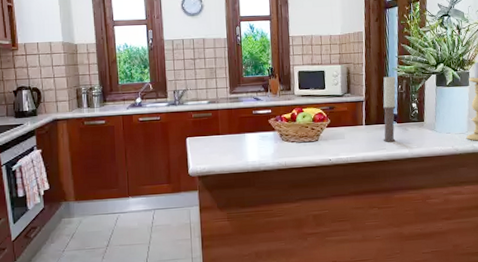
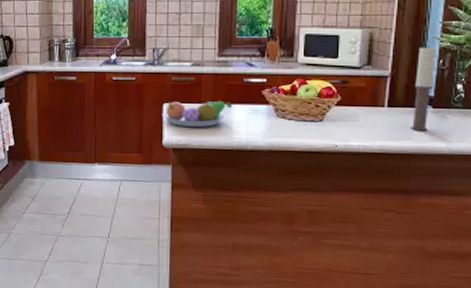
fruit bowl: none [186,132,245,156] -> present [162,100,232,127]

